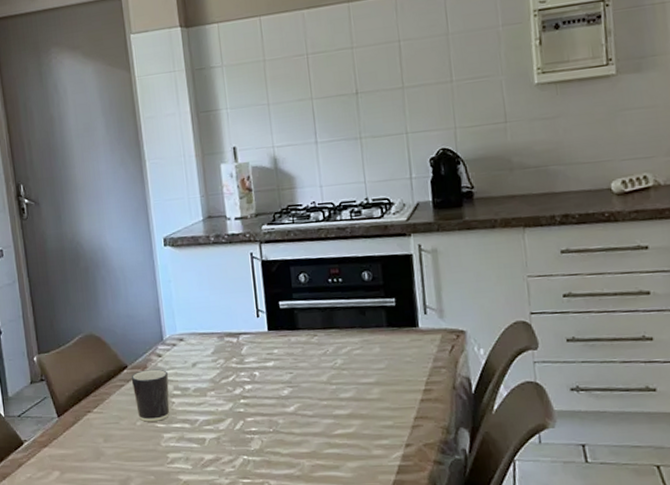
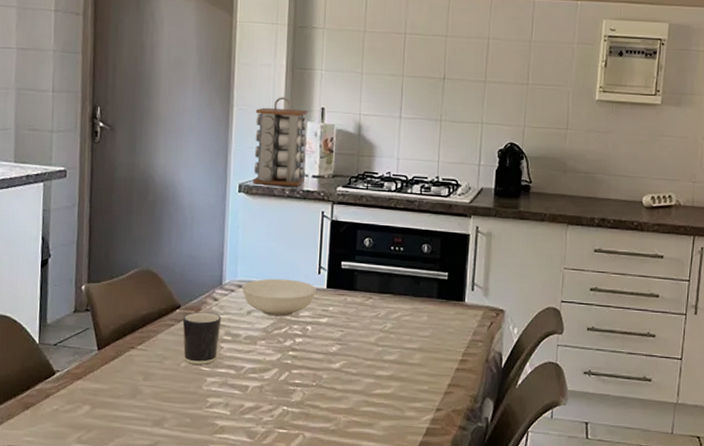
spice rack: none [167,143,228,236] -> present [252,97,308,187]
bowl: none [182,326,258,366] -> present [241,278,316,317]

